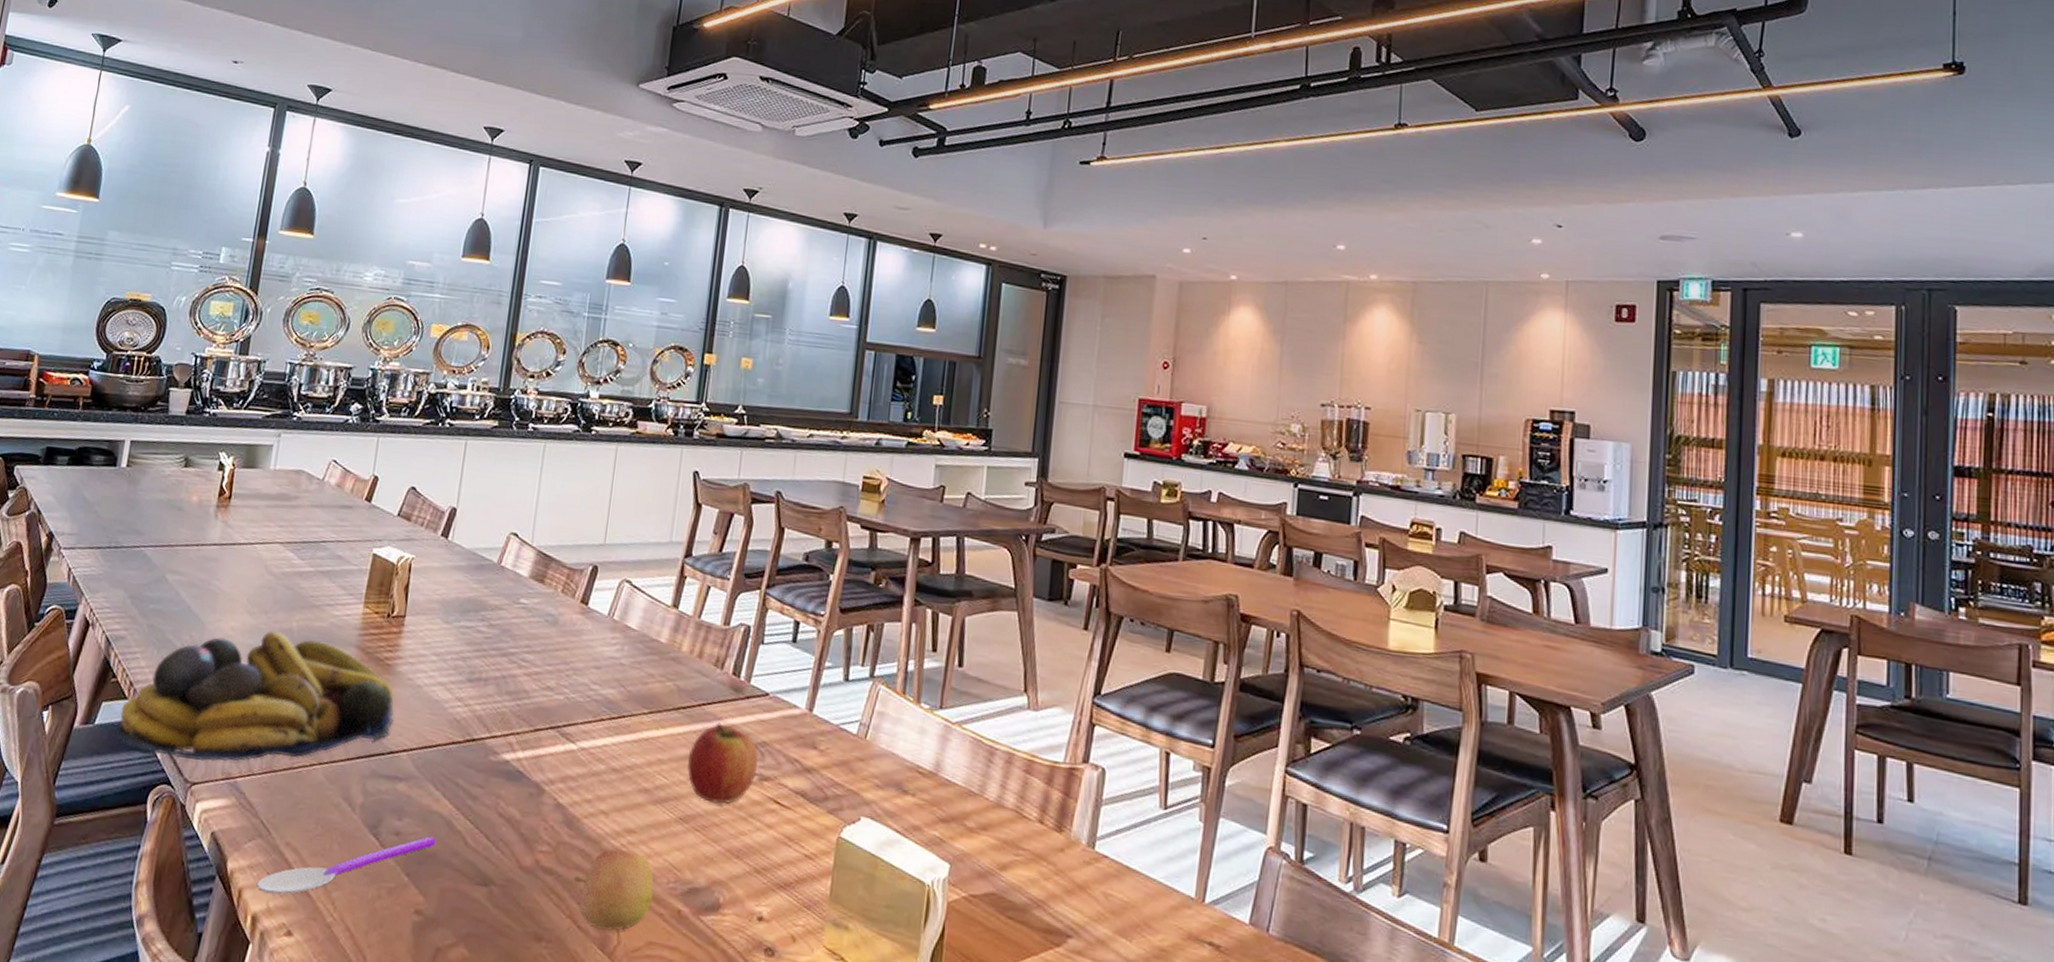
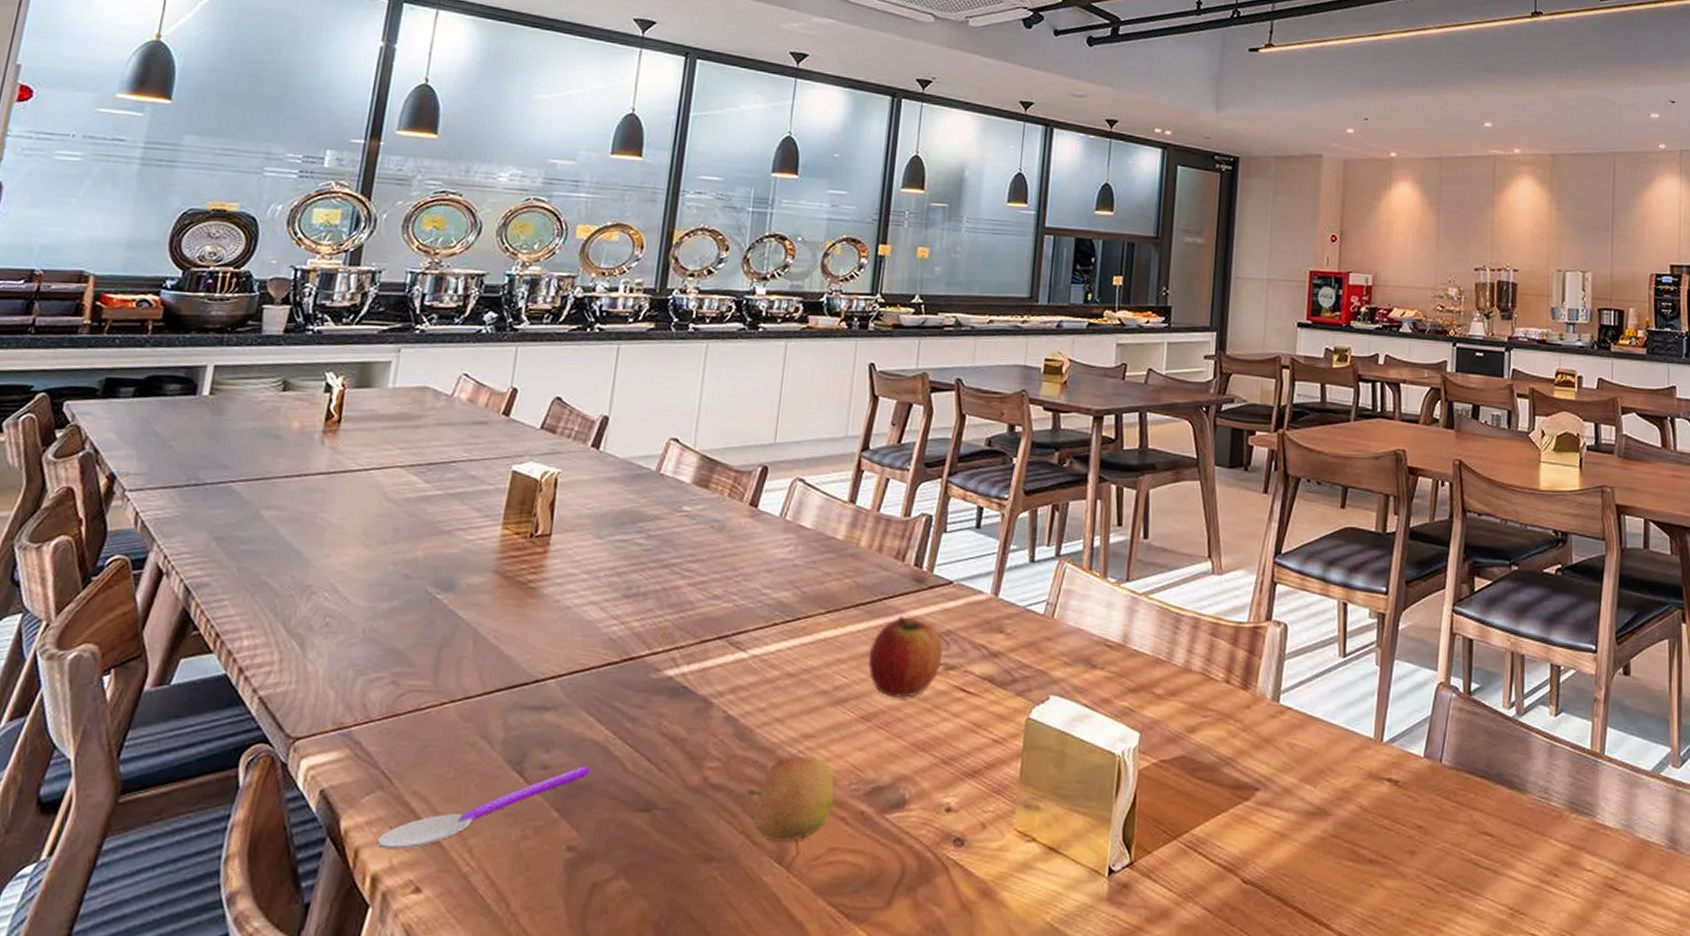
fruit bowl: present [113,630,394,762] -> none [195,561,540,713]

